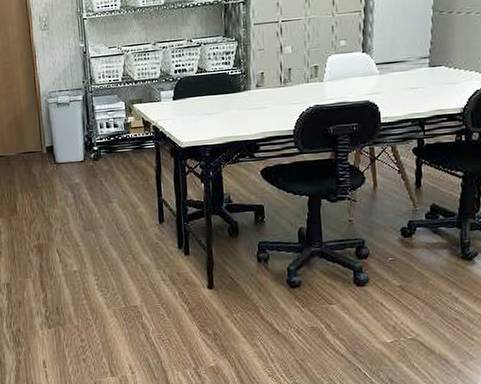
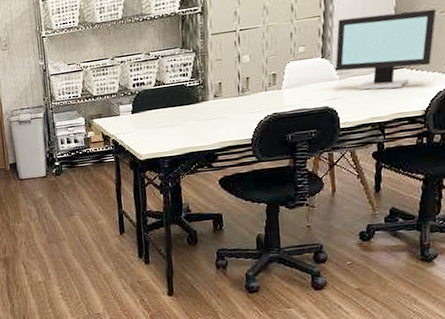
computer monitor: none [375,9,473,86] -> present [335,8,437,90]

